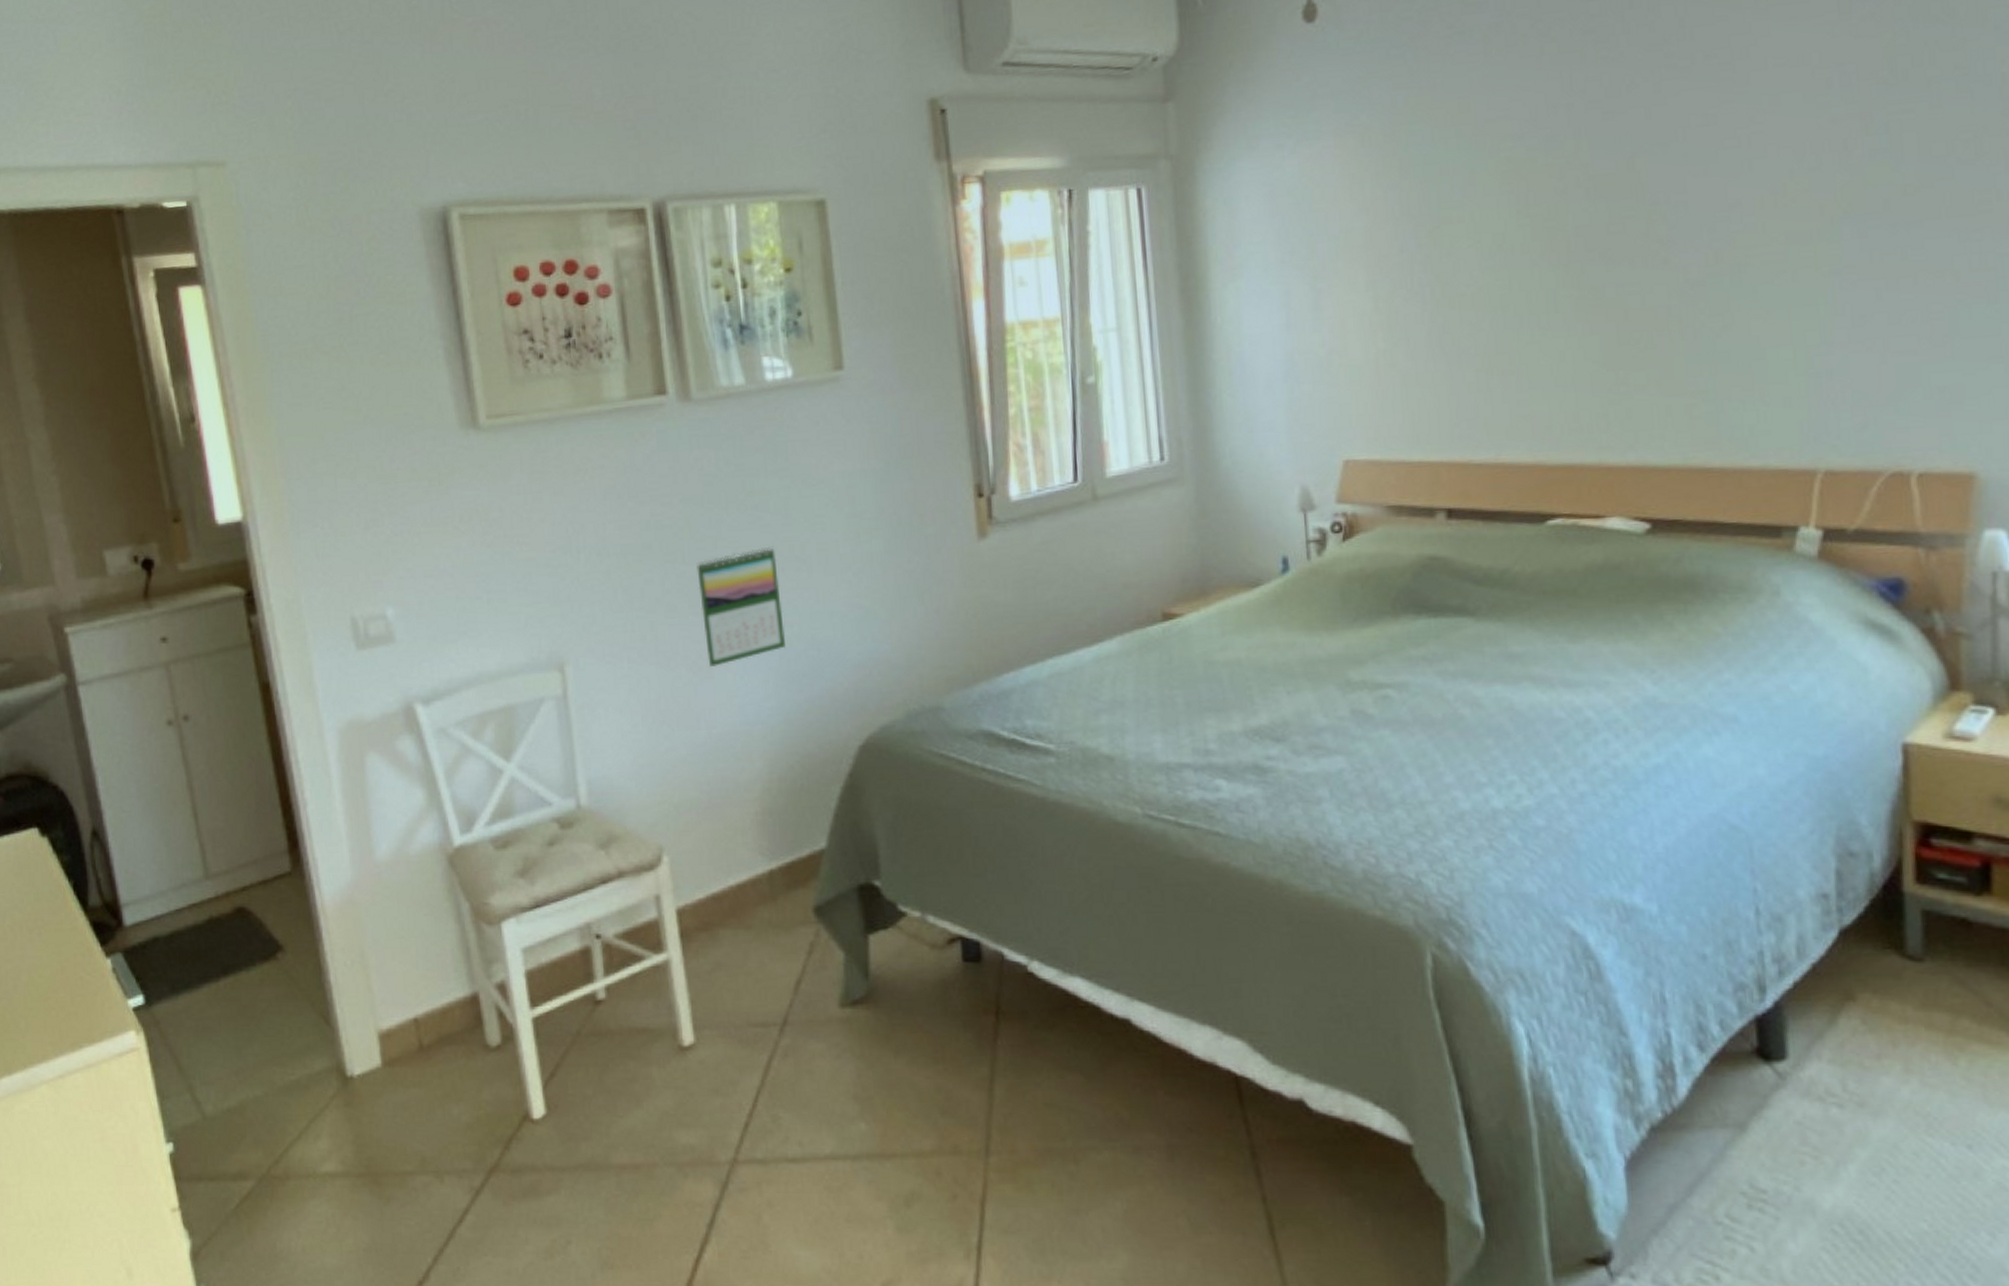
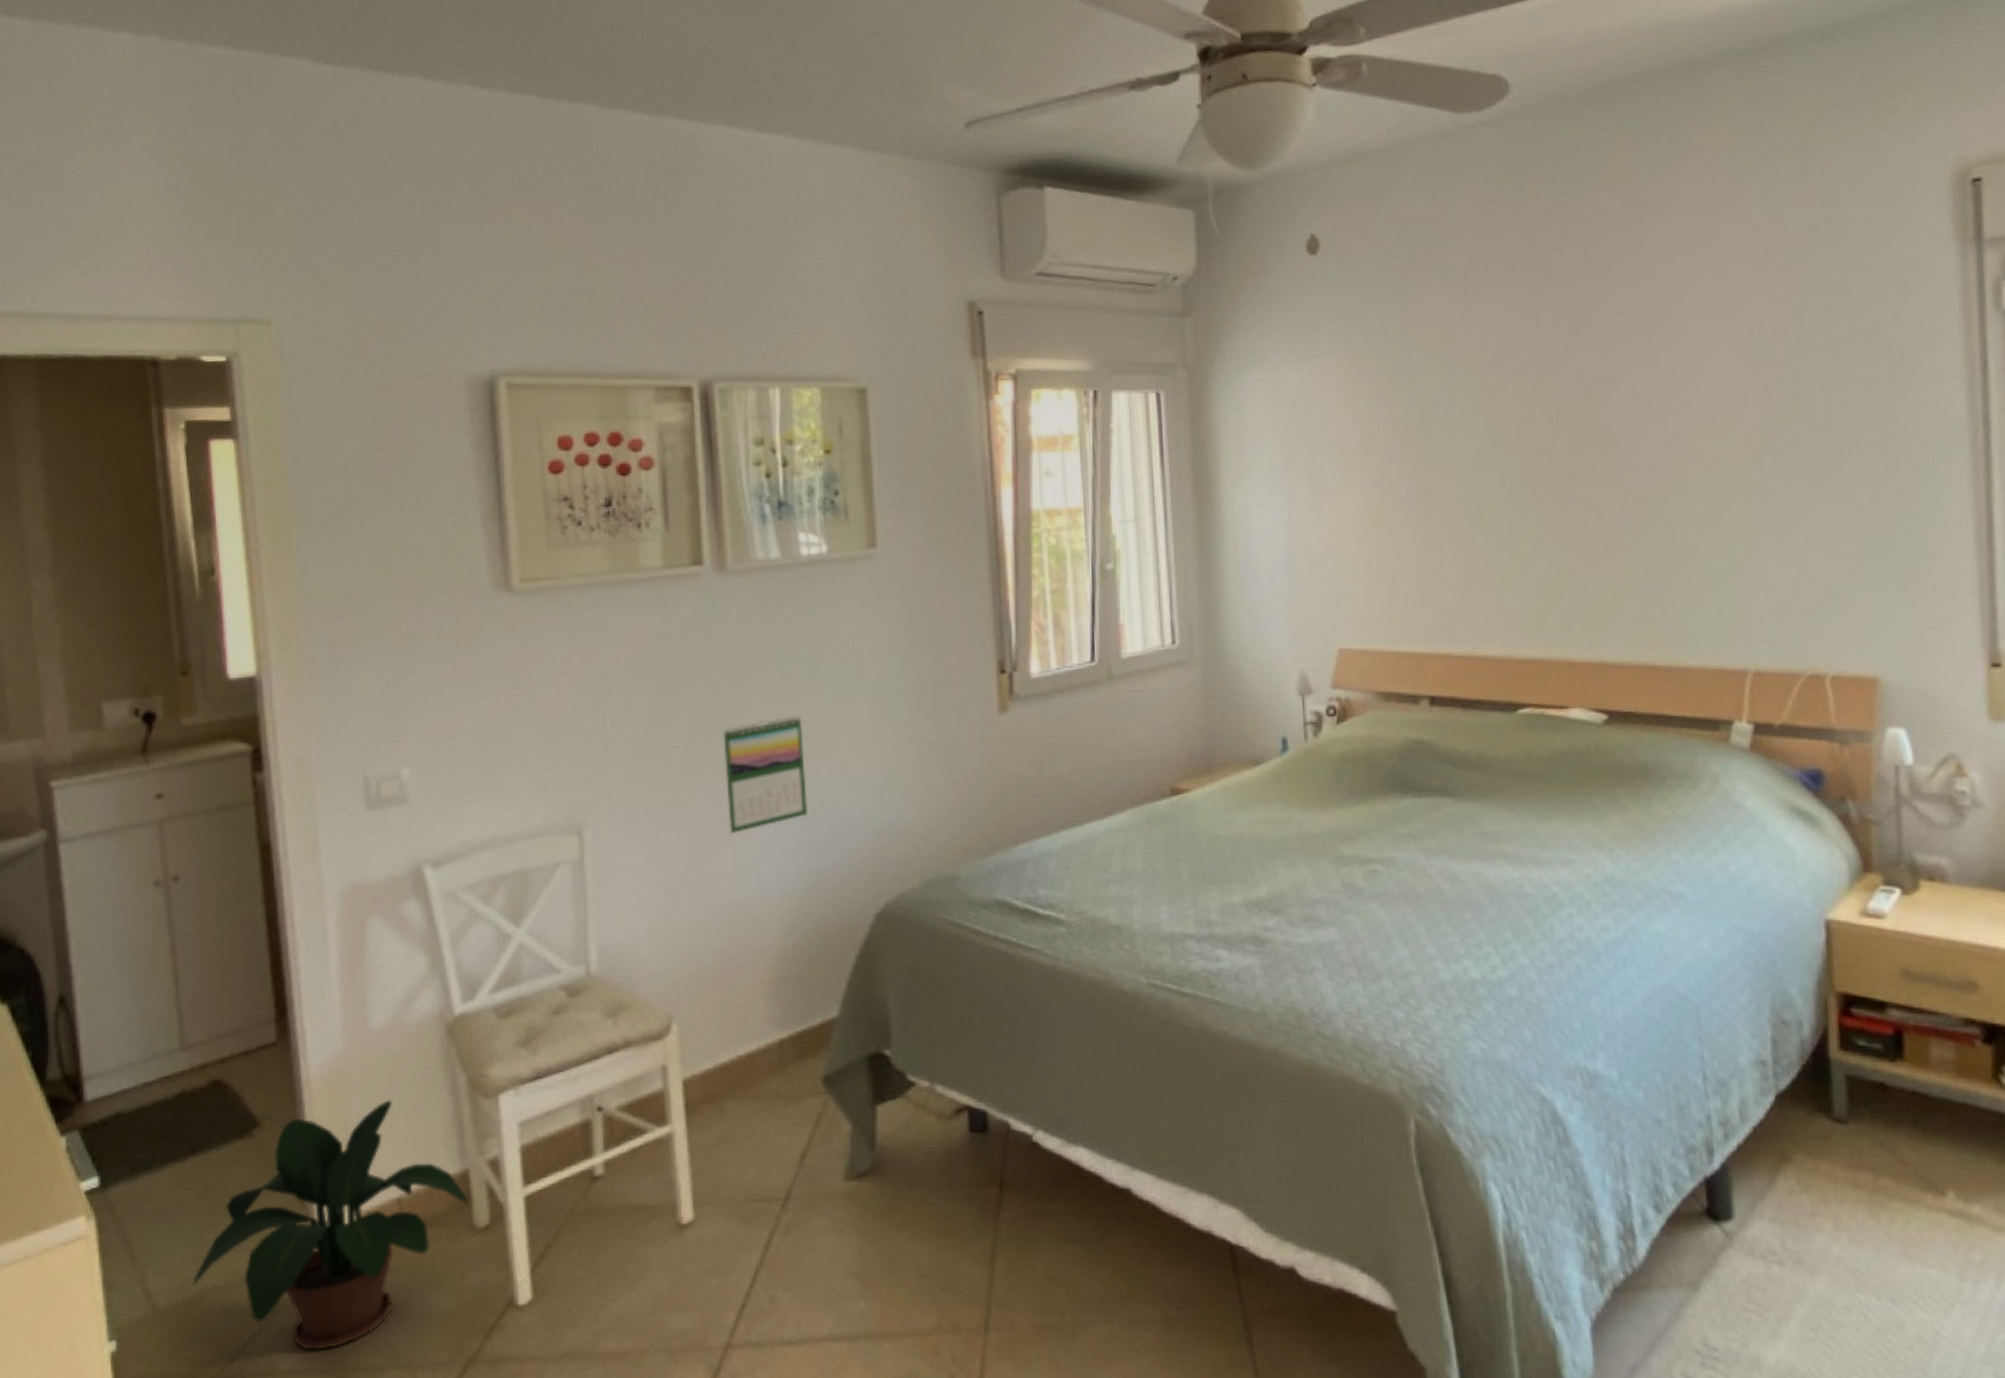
potted plant: none [235,926,480,1156] -> present [192,1100,468,1350]

